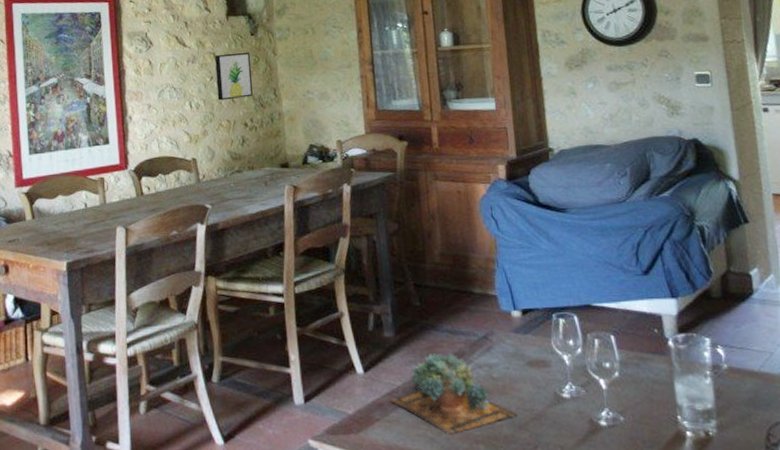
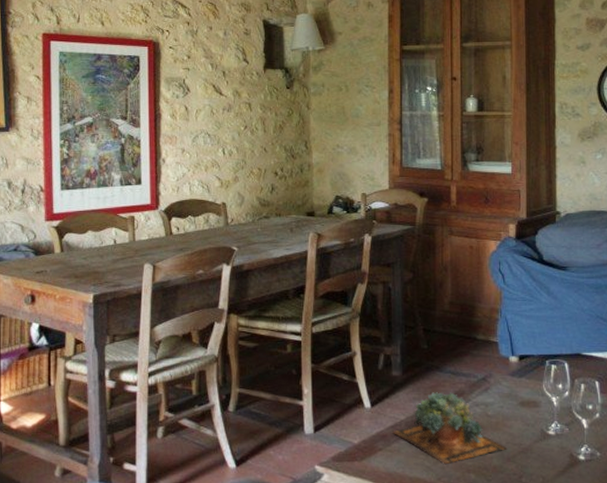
wall art: present [215,52,254,101] -> none [250,104,285,149]

